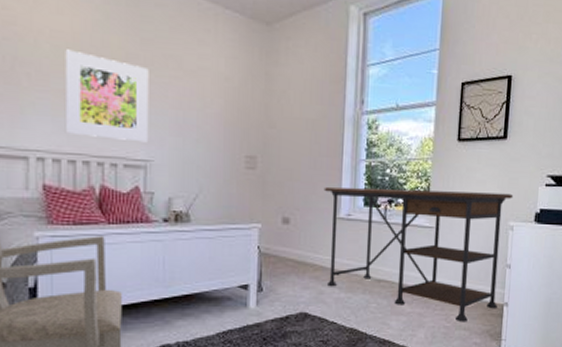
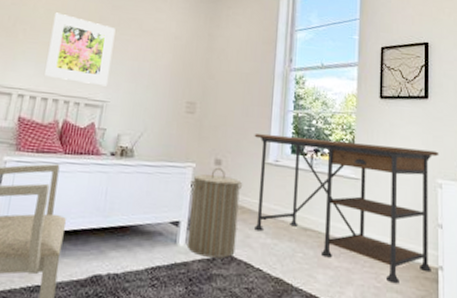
laundry hamper: none [258,226,314,316] -> present [186,167,243,258]

